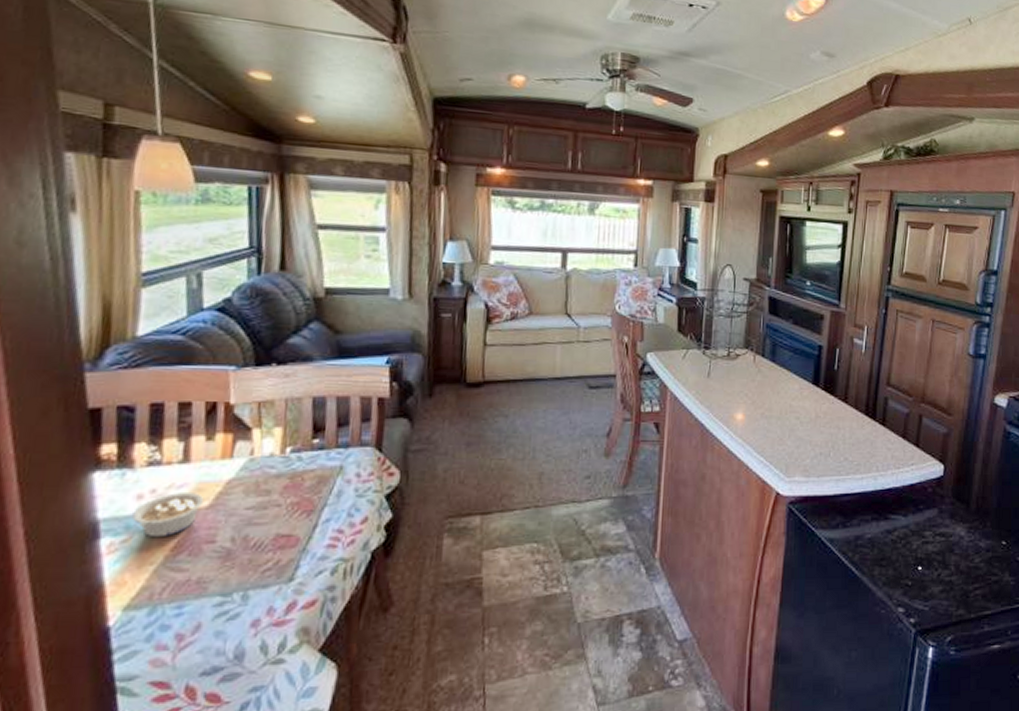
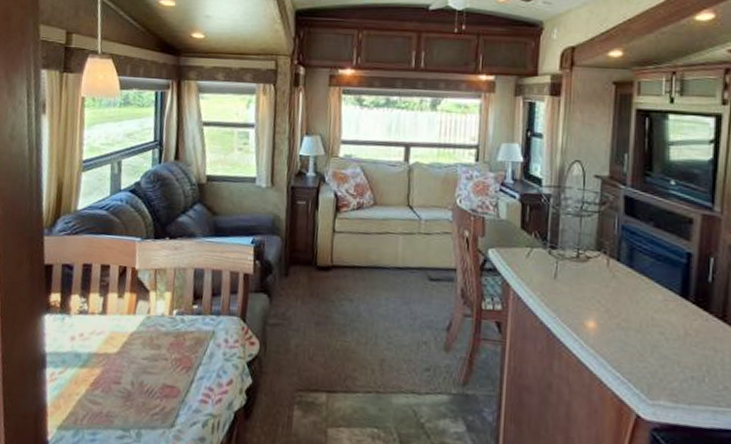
legume: present [132,493,205,538] -> none [67,338,115,374]

